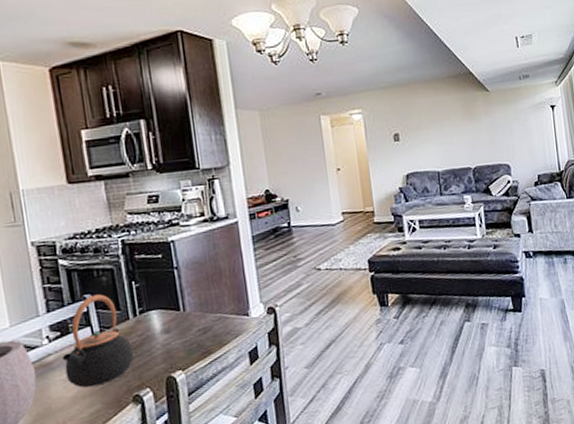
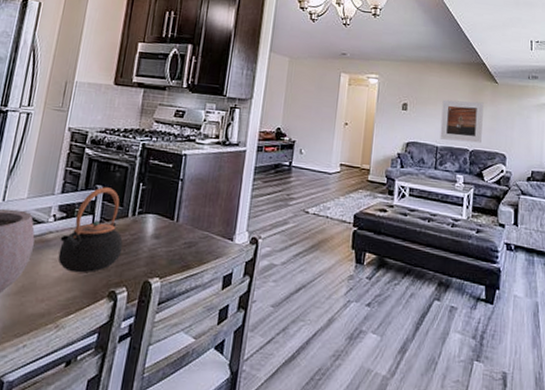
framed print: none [435,115,483,163] -> present [440,99,484,143]

